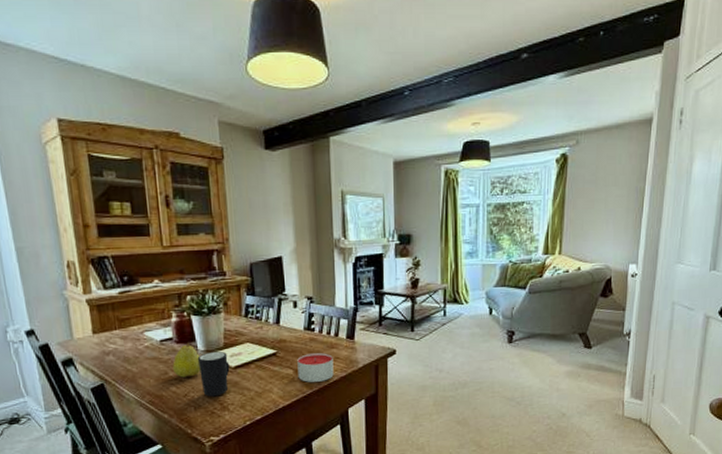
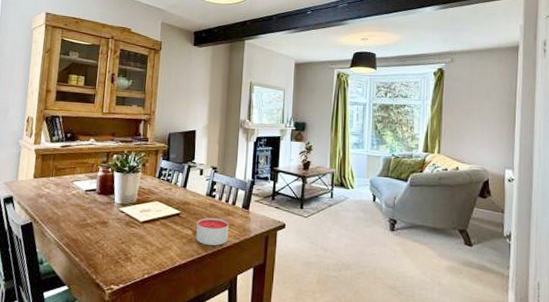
fruit: present [173,342,201,378] -> none [91,194,115,226]
mug: present [197,352,230,397] -> none [112,206,139,247]

